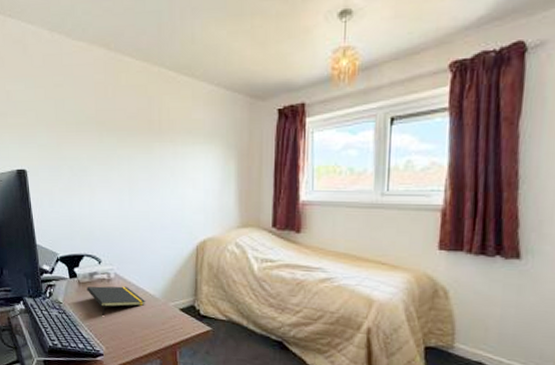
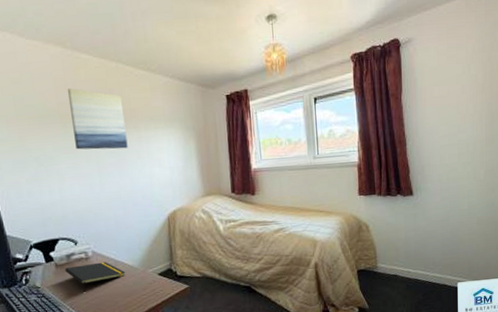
wall art: none [107,93,162,164] -> present [68,87,128,150]

